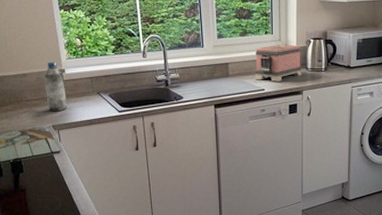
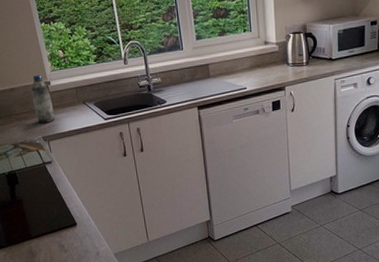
toaster: present [254,44,302,82] -> none [235,41,283,80]

